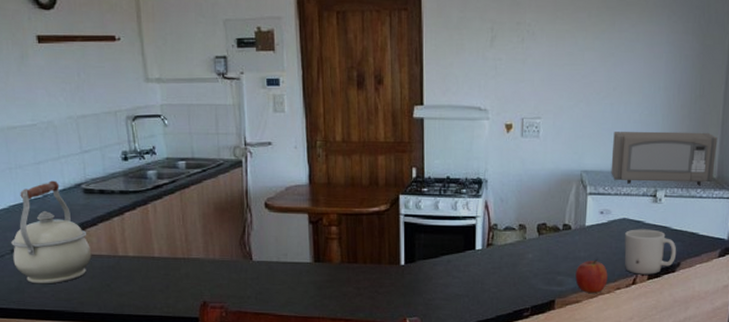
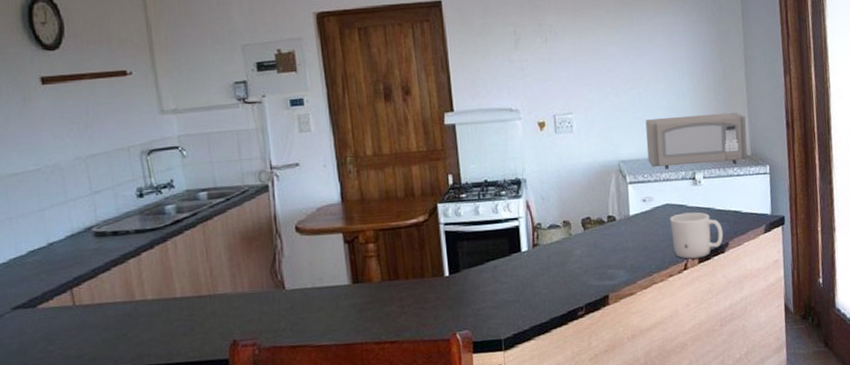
kettle: present [11,180,92,284] -> none [11,226,105,343]
fruit: present [575,260,608,293] -> none [626,248,659,284]

